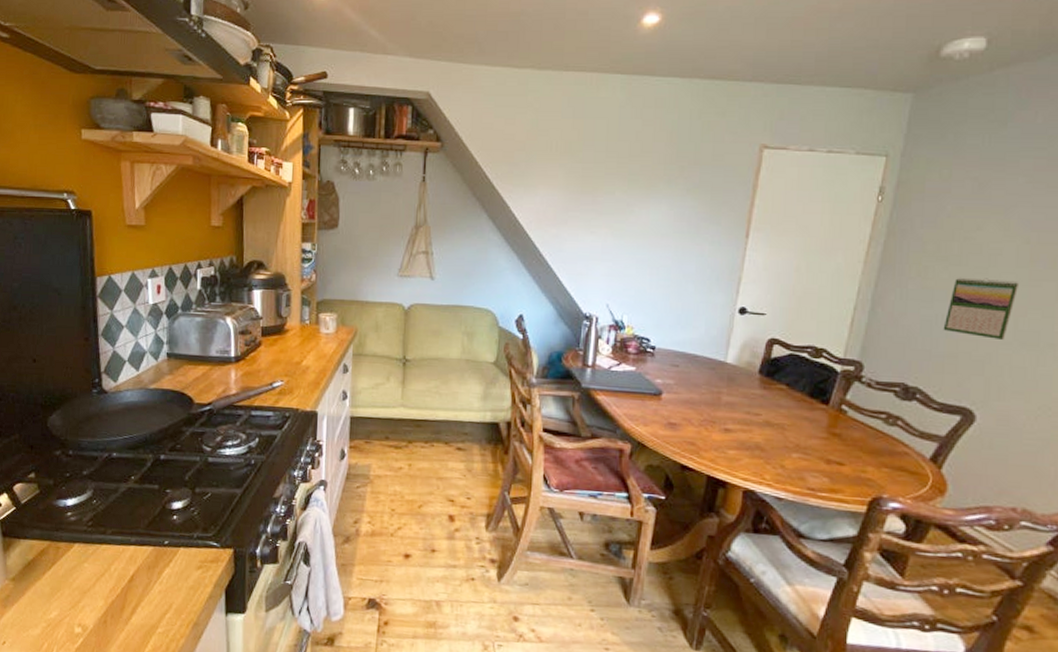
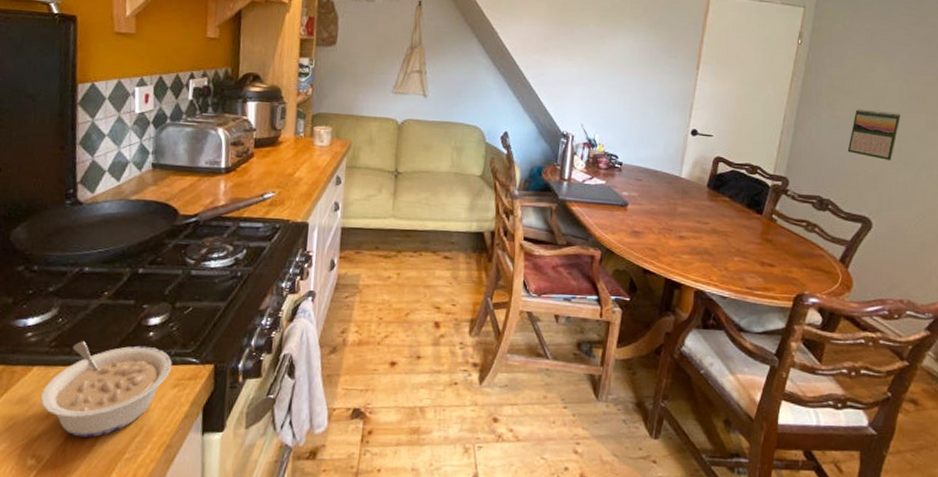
legume: none [82,522,195,611] -> present [40,341,172,438]

